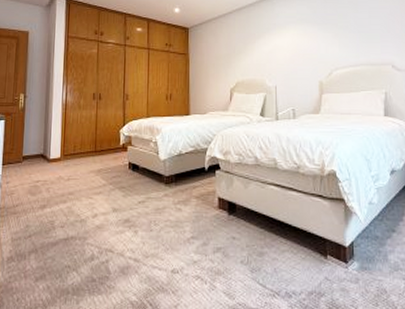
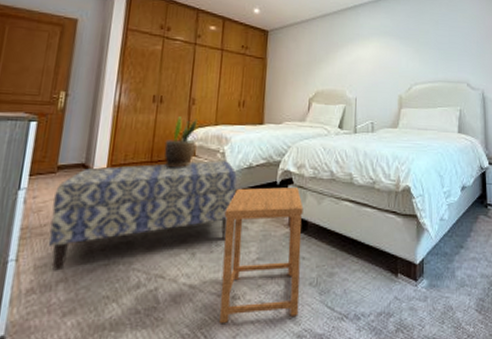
bench: none [20,149,169,243] -> present [48,160,237,271]
potted plant: none [105,111,133,157] -> present [164,117,199,168]
side table: none [160,173,232,295] -> present [219,187,304,324]

